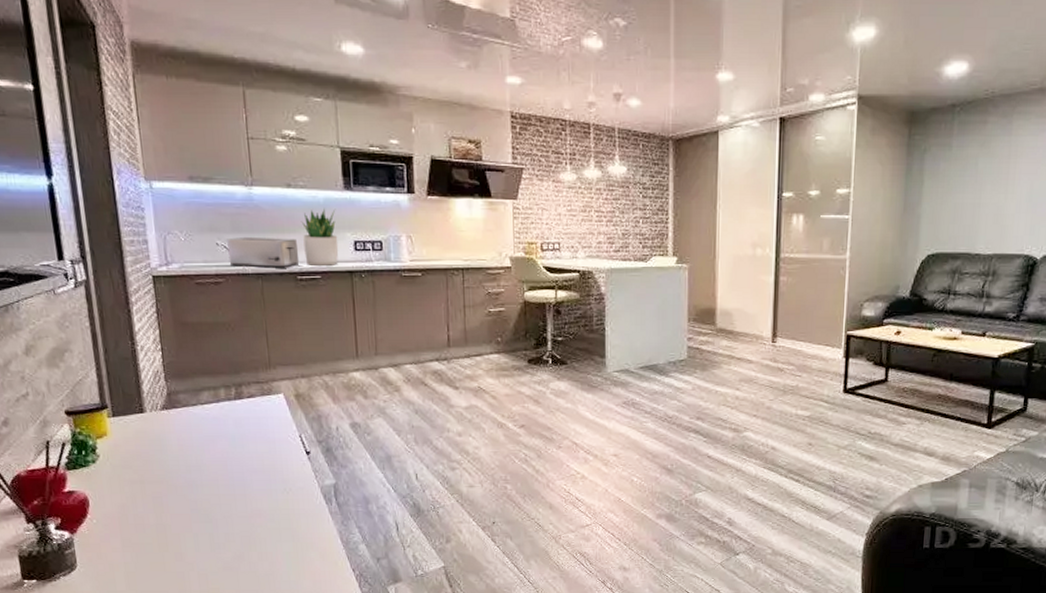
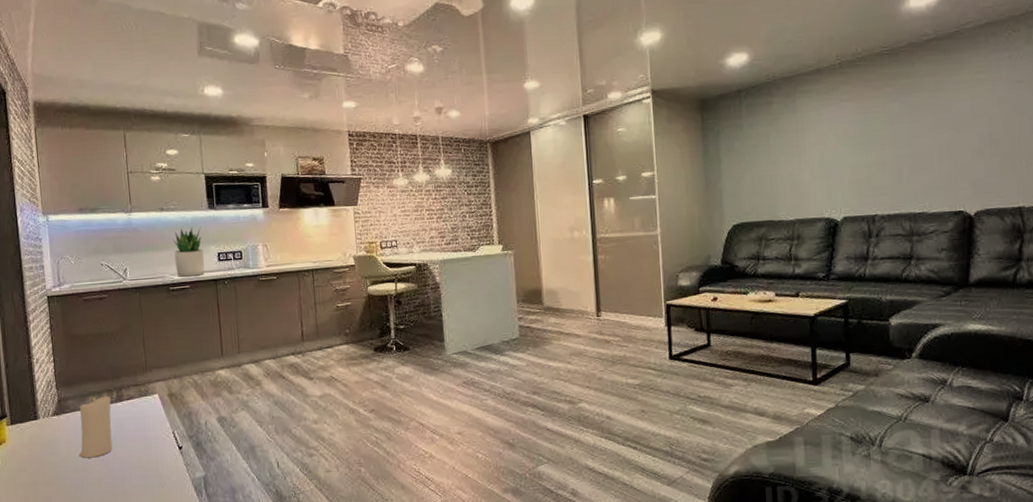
candle: none [192,392,231,458] -> present [78,395,113,458]
toaster: present [227,237,300,268] -> none [110,255,172,283]

